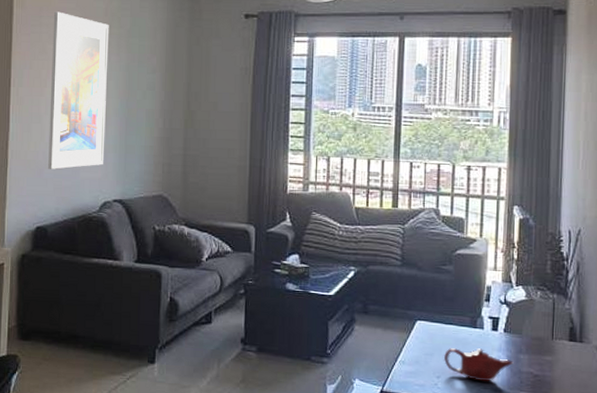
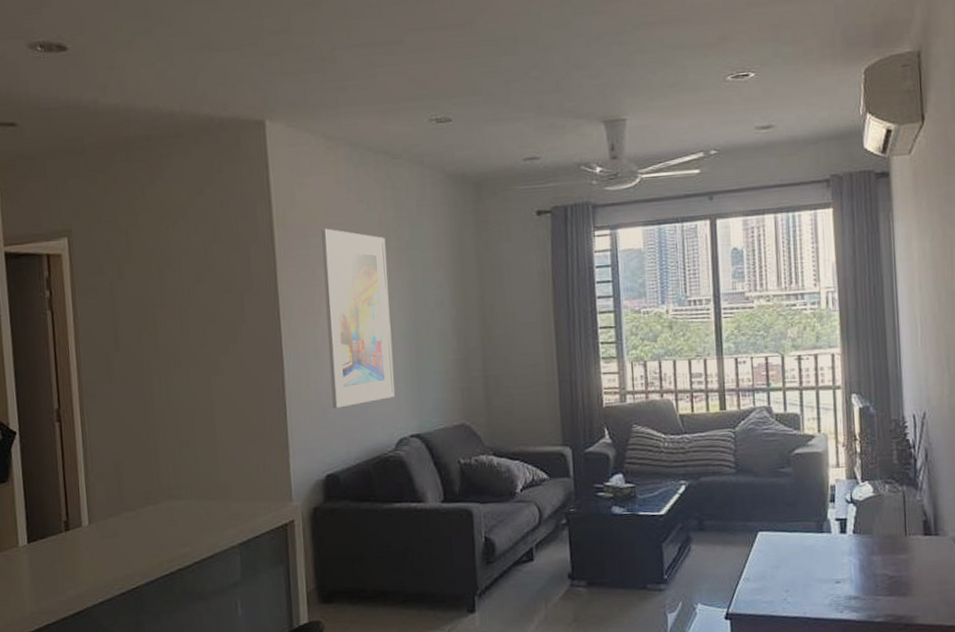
teapot: present [443,348,514,382] -> none [790,554,867,591]

